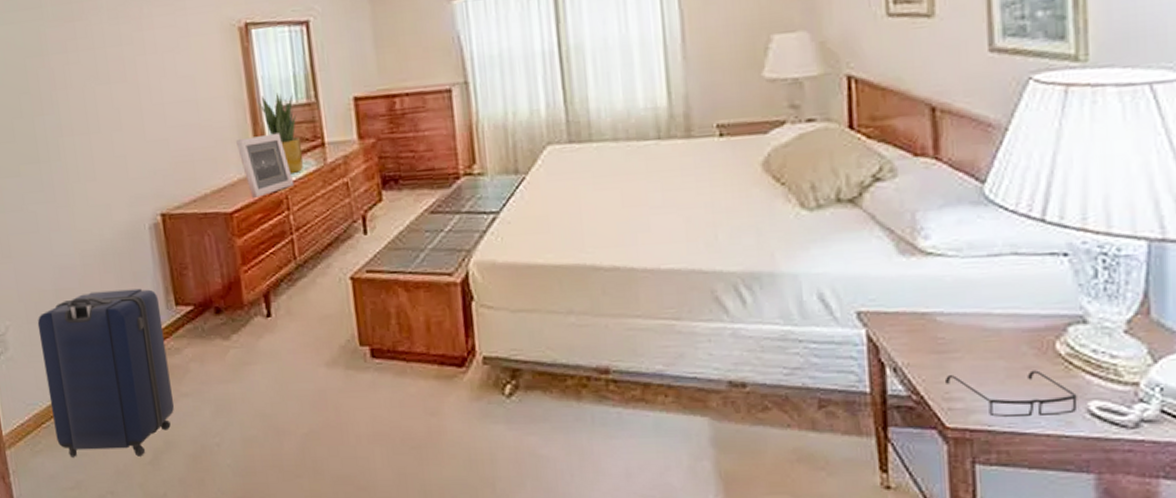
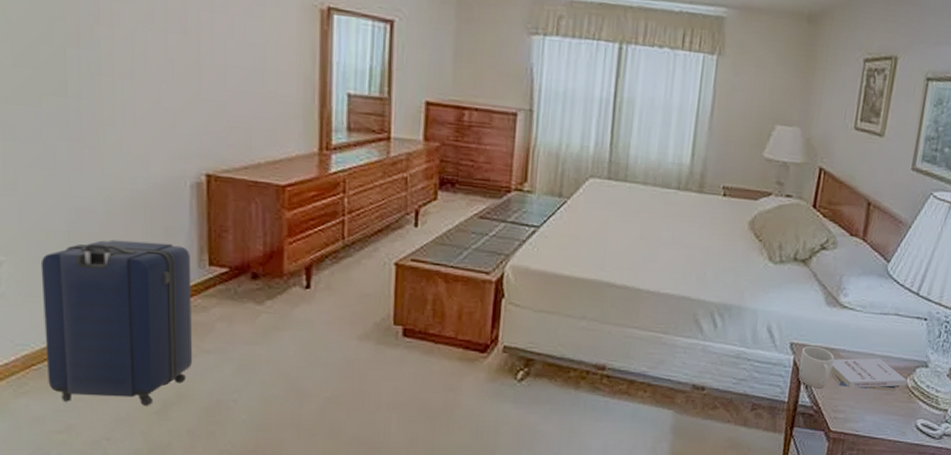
picture frame: present [235,133,295,199] -> none [299,117,354,177]
planter: present [256,92,304,175] -> none [328,81,368,161]
mug: none [875,312,930,371] -> present [798,345,835,389]
books: none [926,319,1058,365] -> present [830,358,908,392]
glasses: present [946,370,1078,418] -> none [836,394,912,427]

